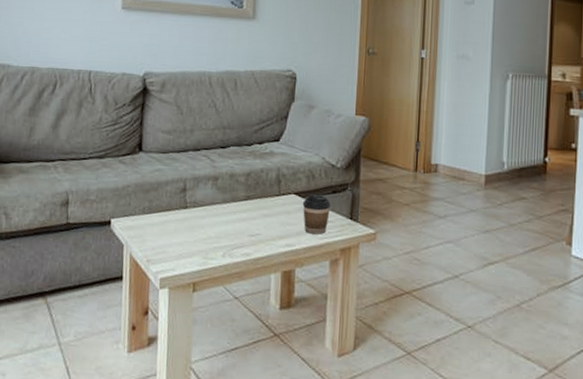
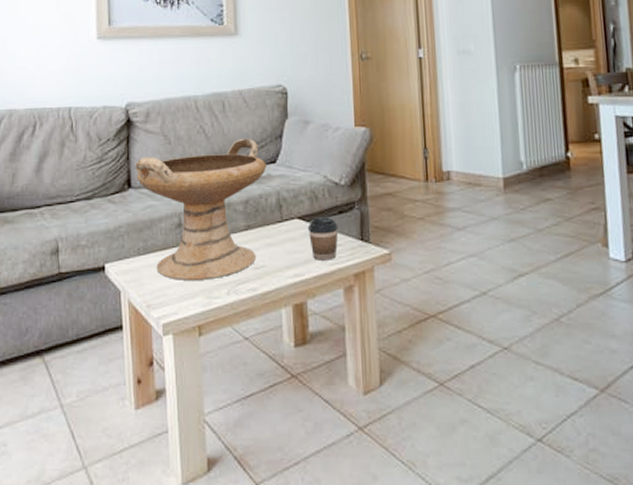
decorative bowl: none [147,115,270,242] -> present [135,138,267,280]

